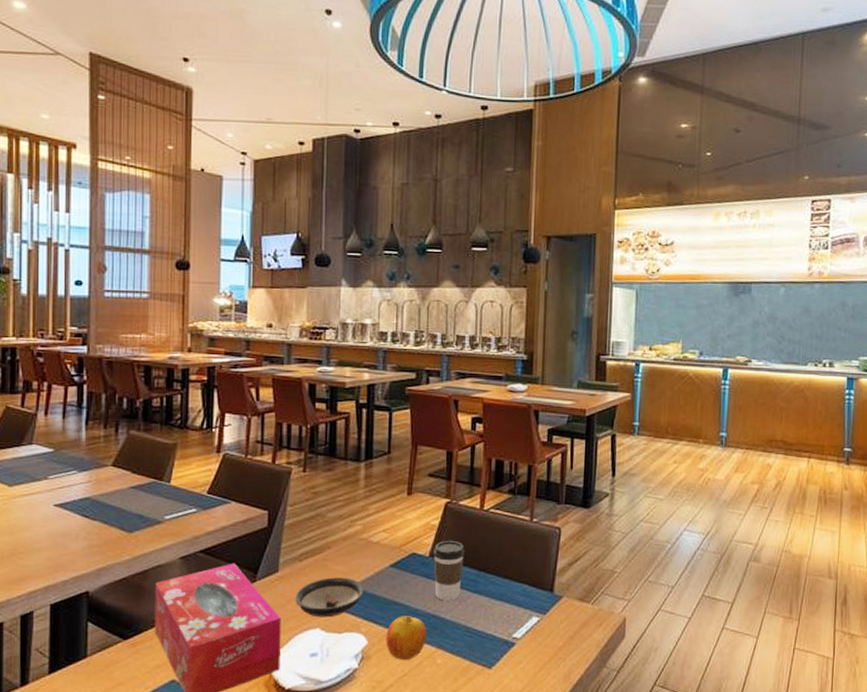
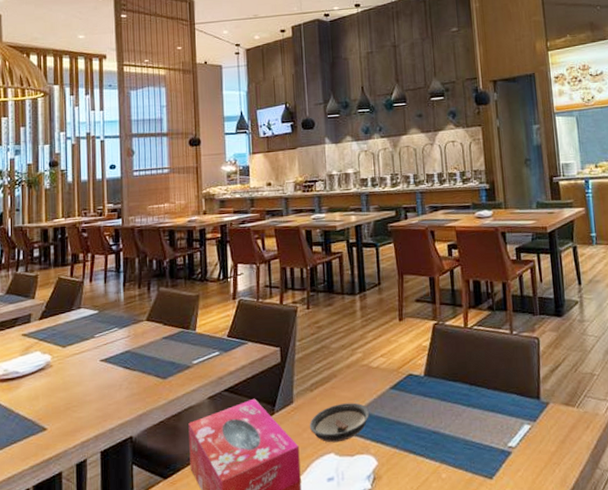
apple: present [386,616,427,661] -> none [393,434,431,478]
coffee cup: present [432,540,466,601] -> none [427,358,456,417]

